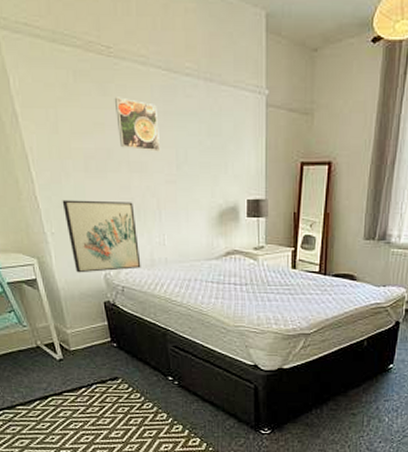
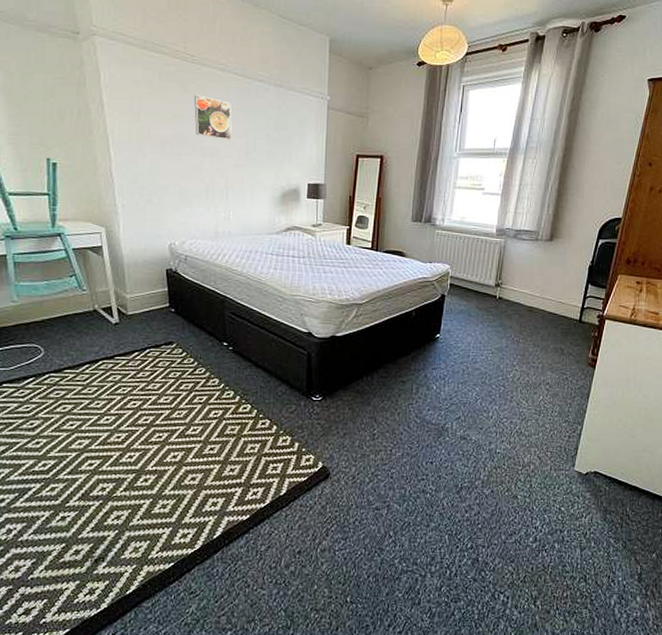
wall art: present [62,199,141,273] -> none [136,176,206,242]

